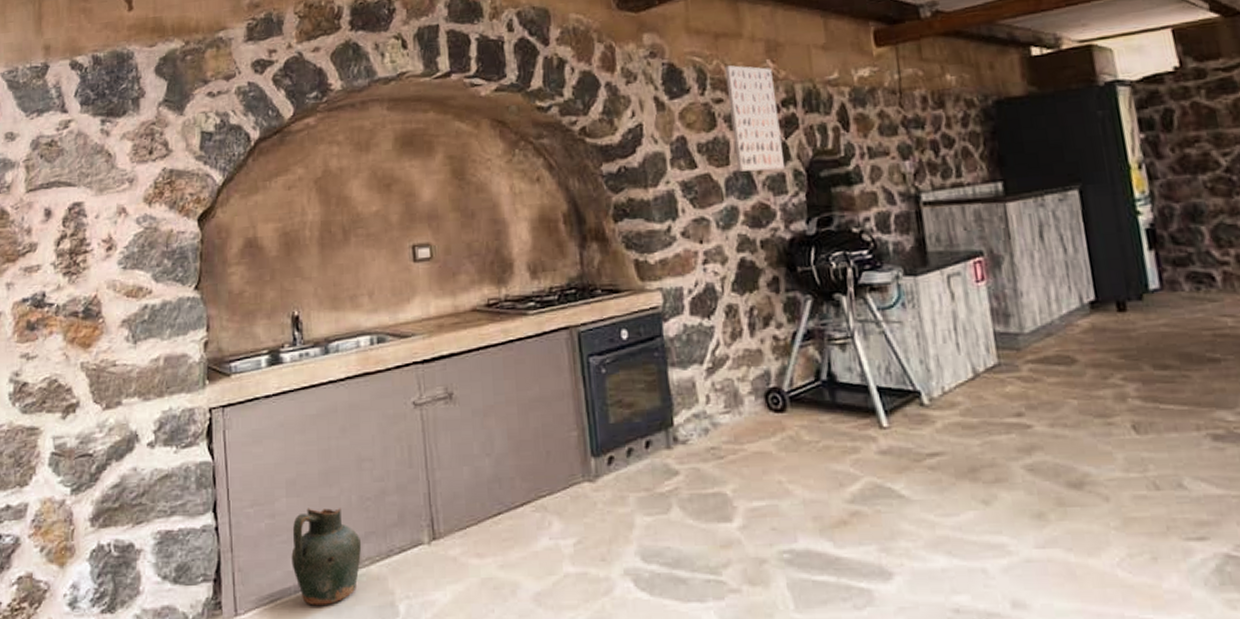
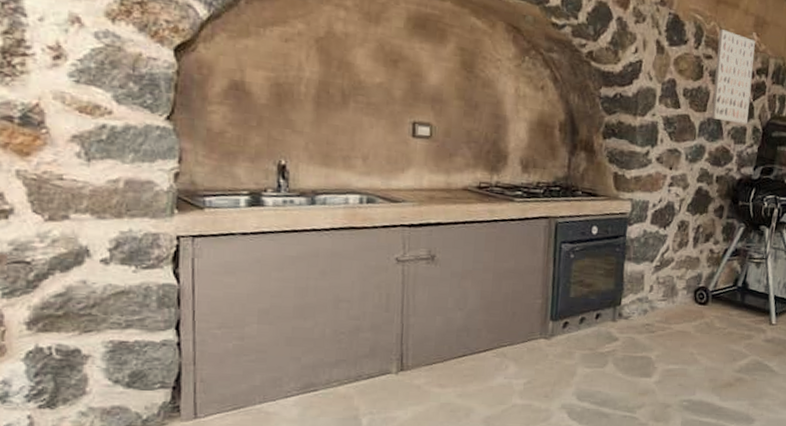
ceramic jug: present [291,508,362,606] -> none [258,335,332,415]

